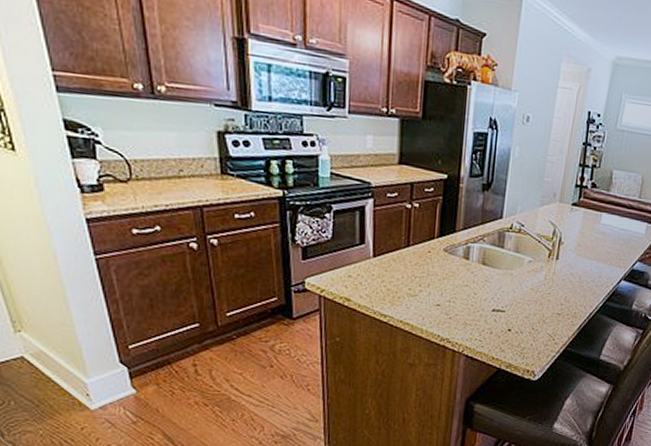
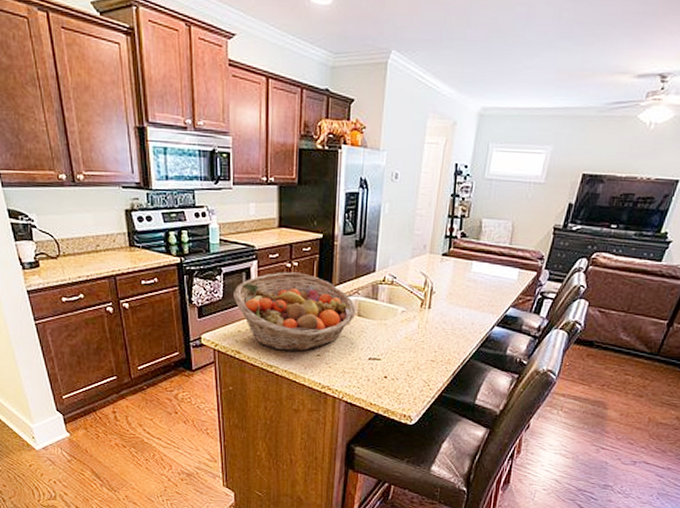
fruit basket: none [345,213,481,301] -> present [234,272,356,352]

